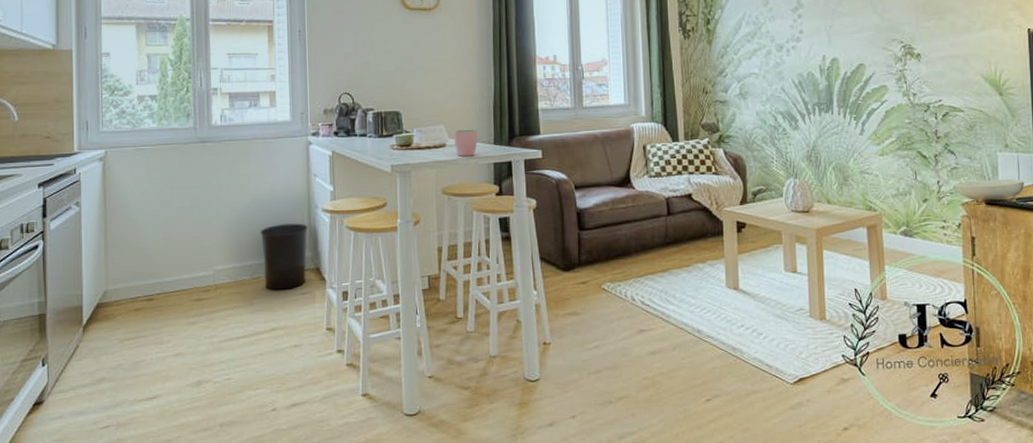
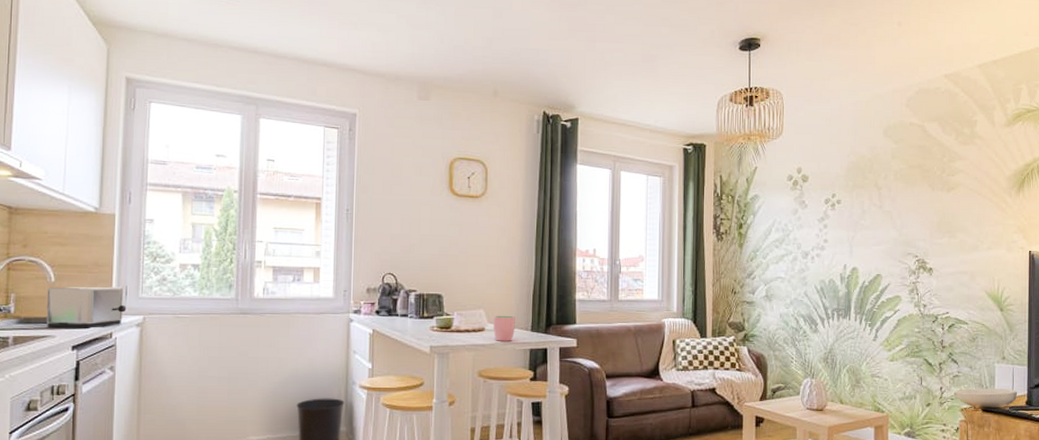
toaster: none [11,122,89,167] -> present [46,286,127,329]

